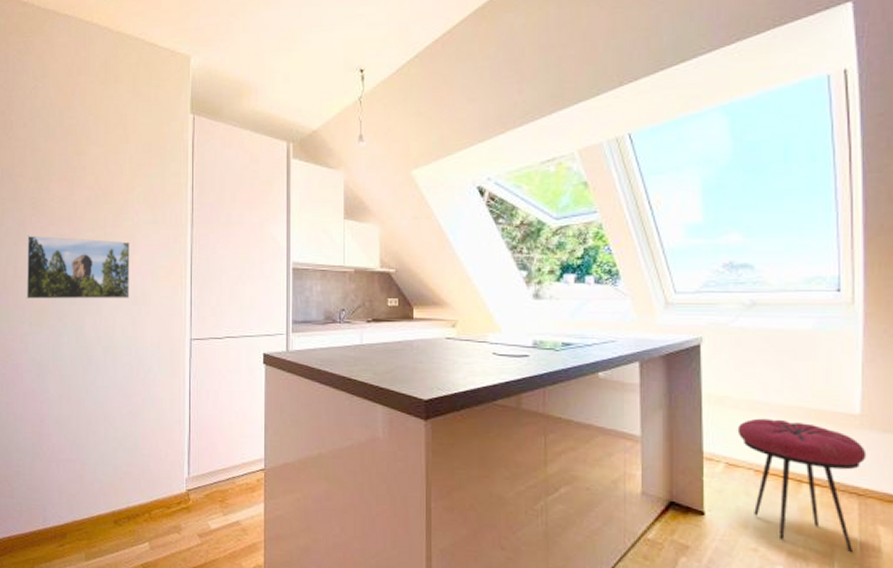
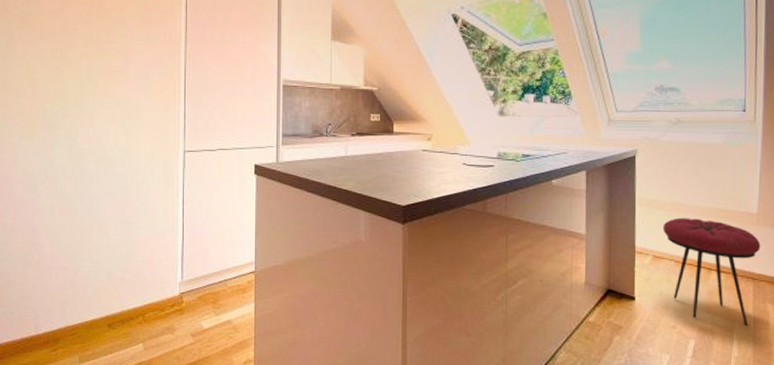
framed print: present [26,235,130,300] -> none [16,48,123,113]

